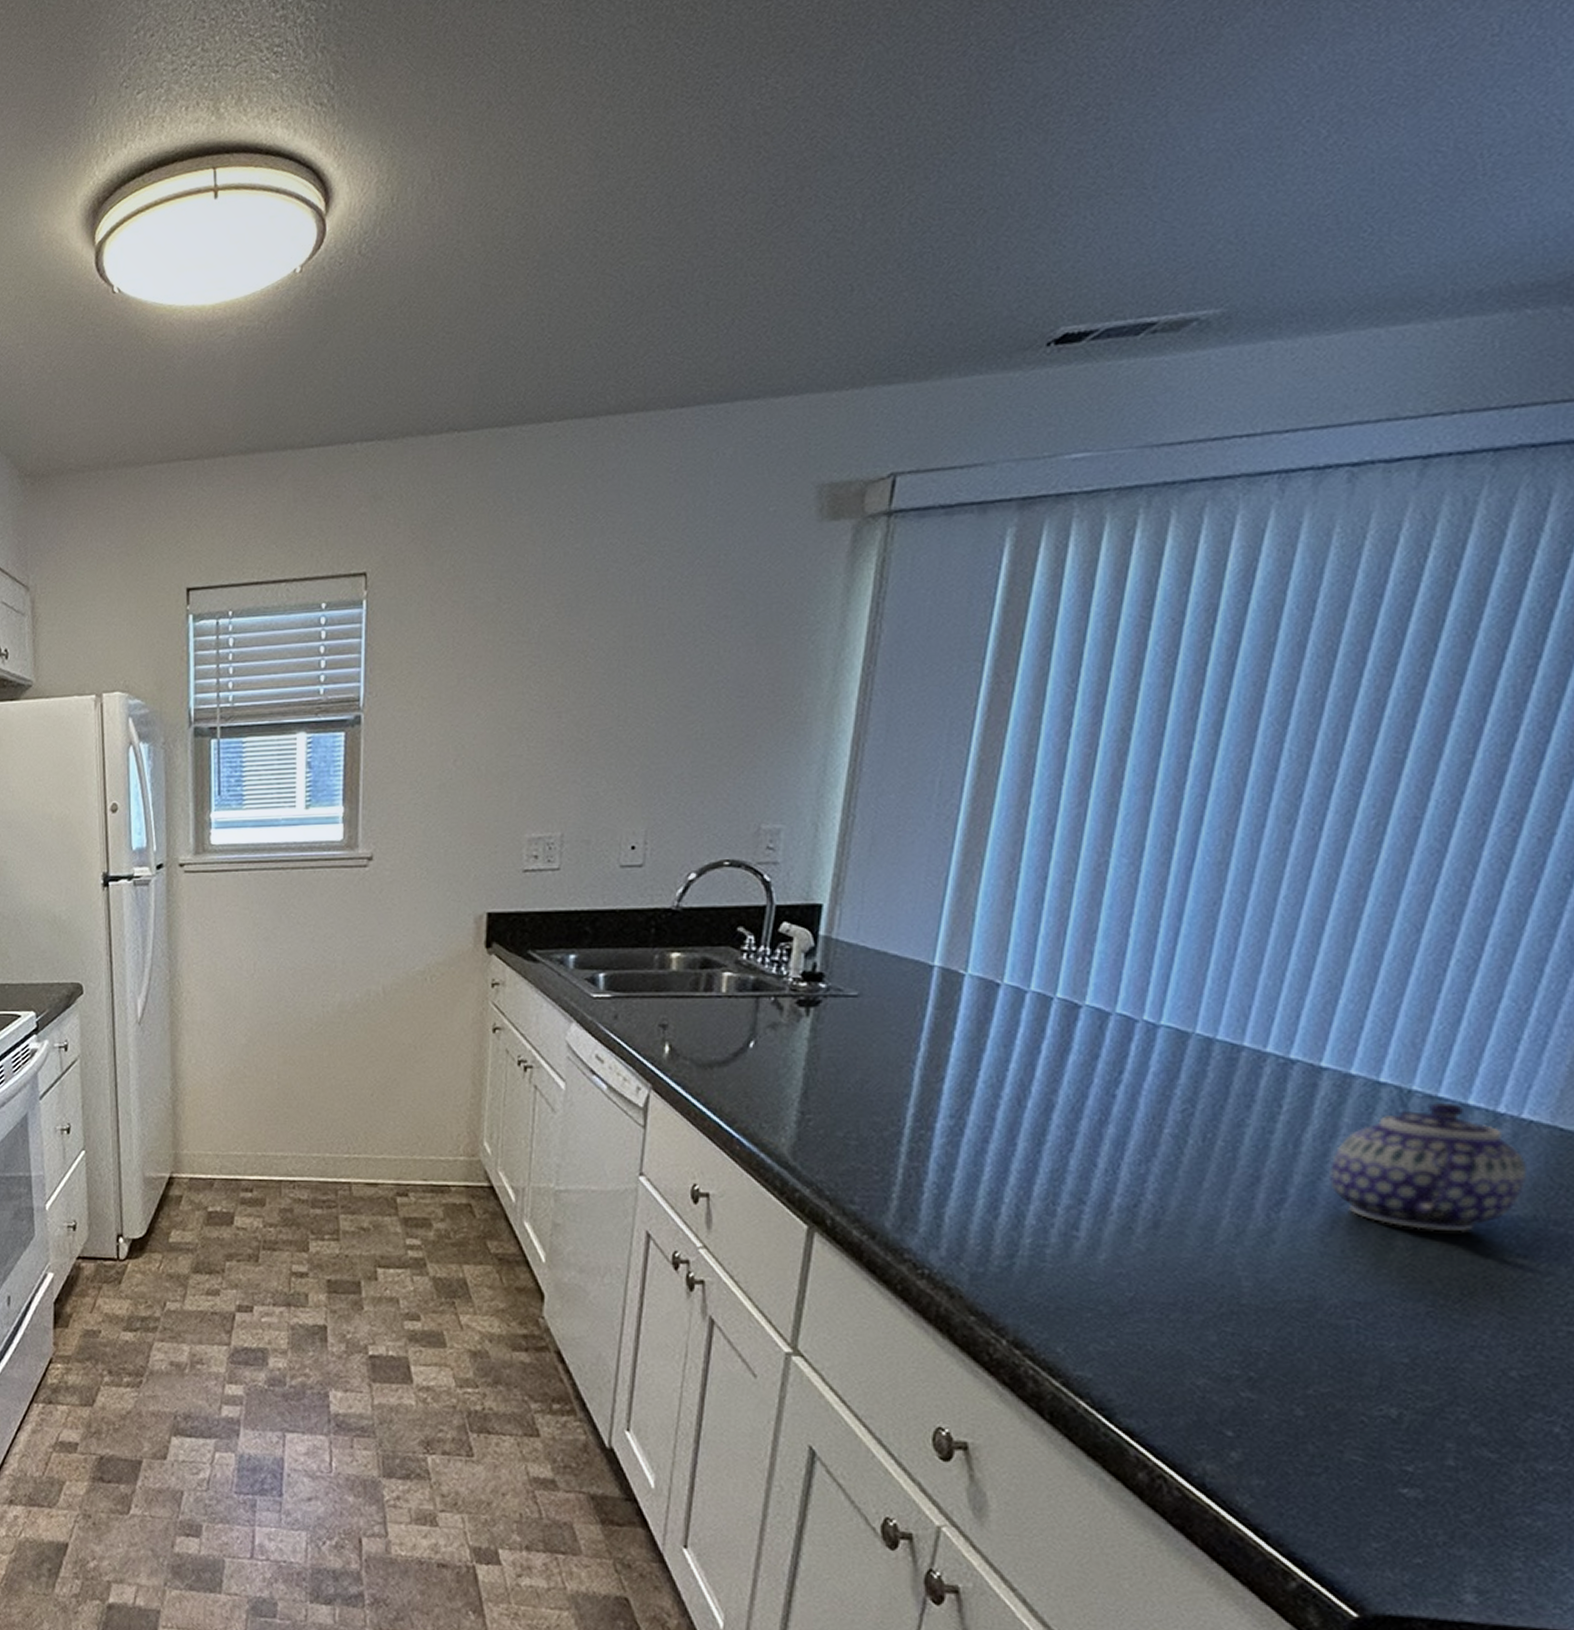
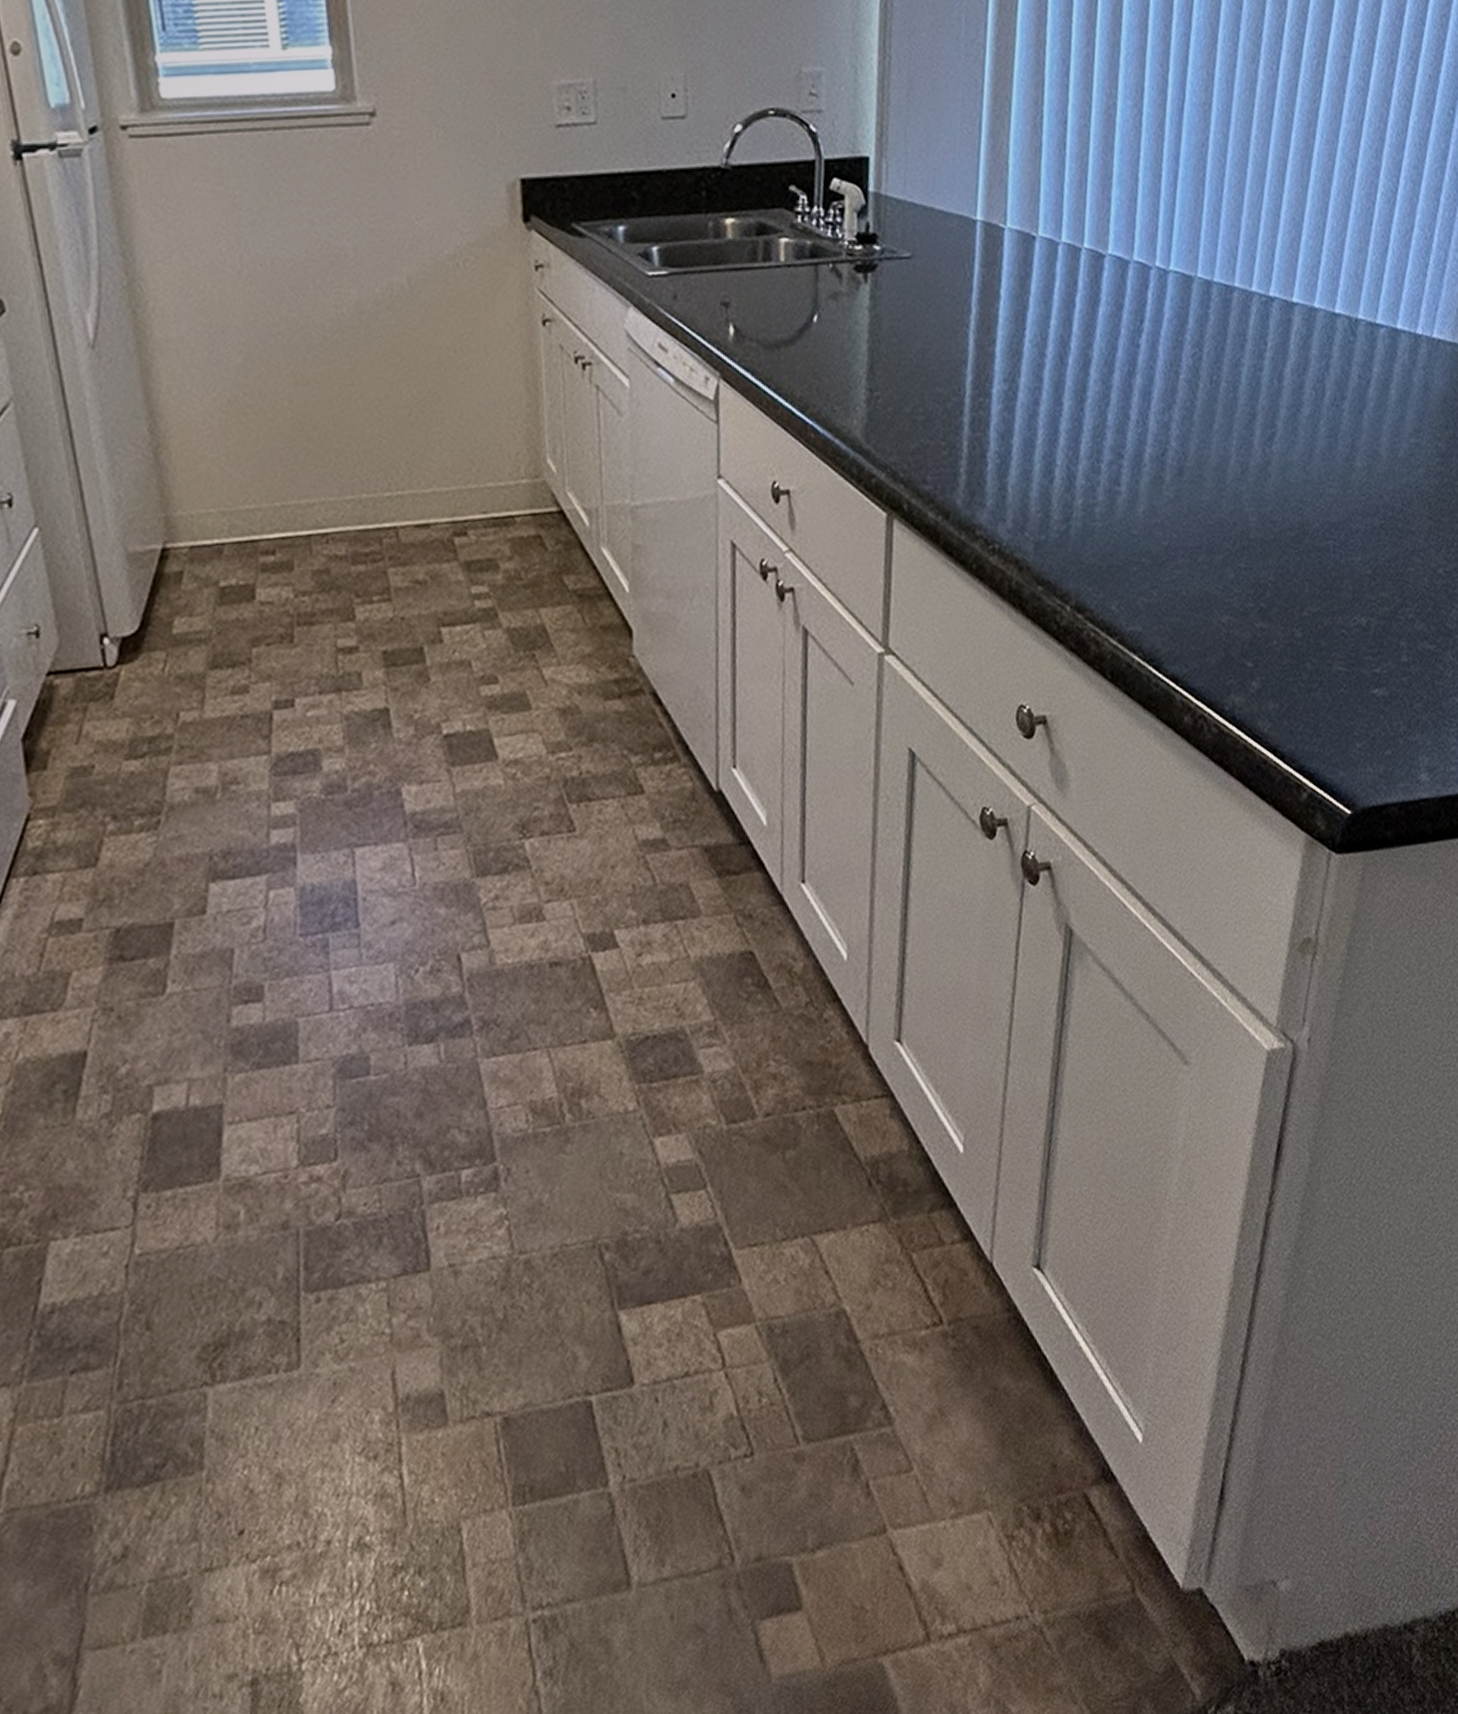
teapot: present [1330,1102,1528,1232] -> none [1305,328,1440,450]

